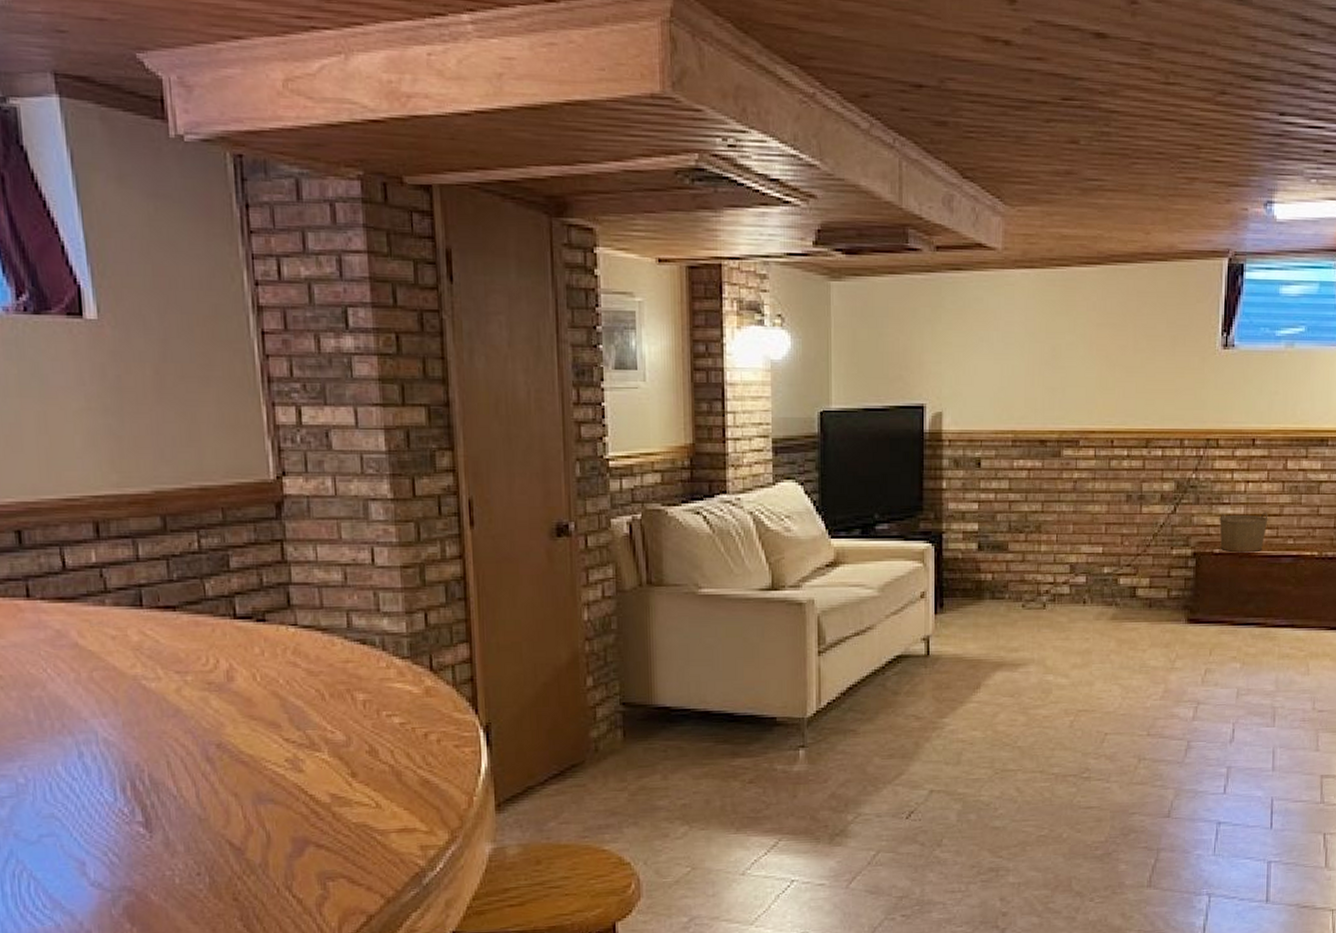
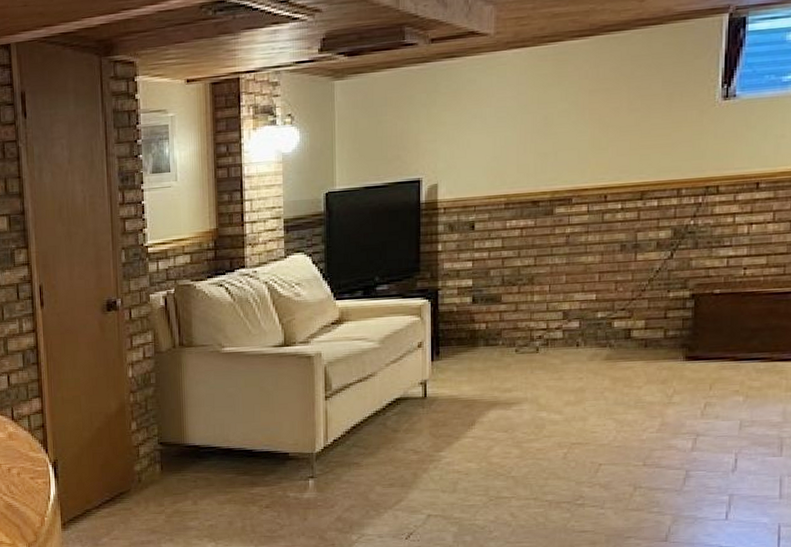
basket: present [1219,511,1268,553] -> none [720,251,774,292]

